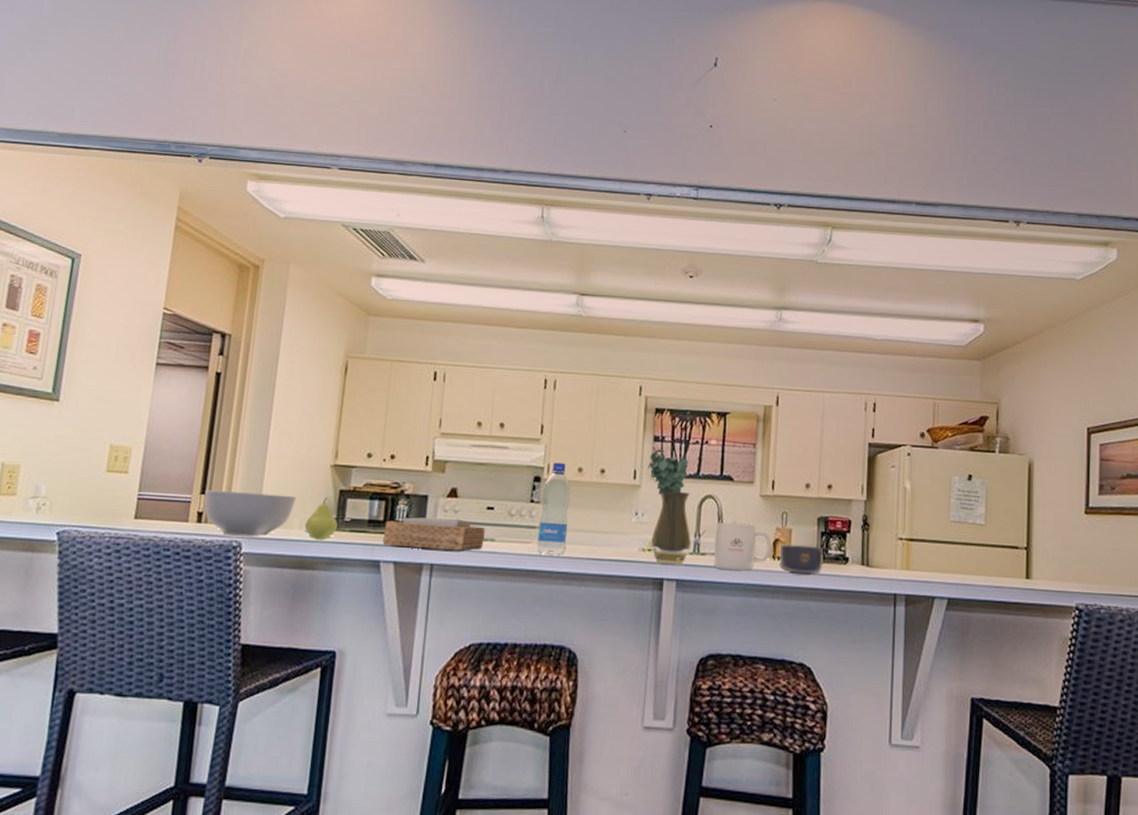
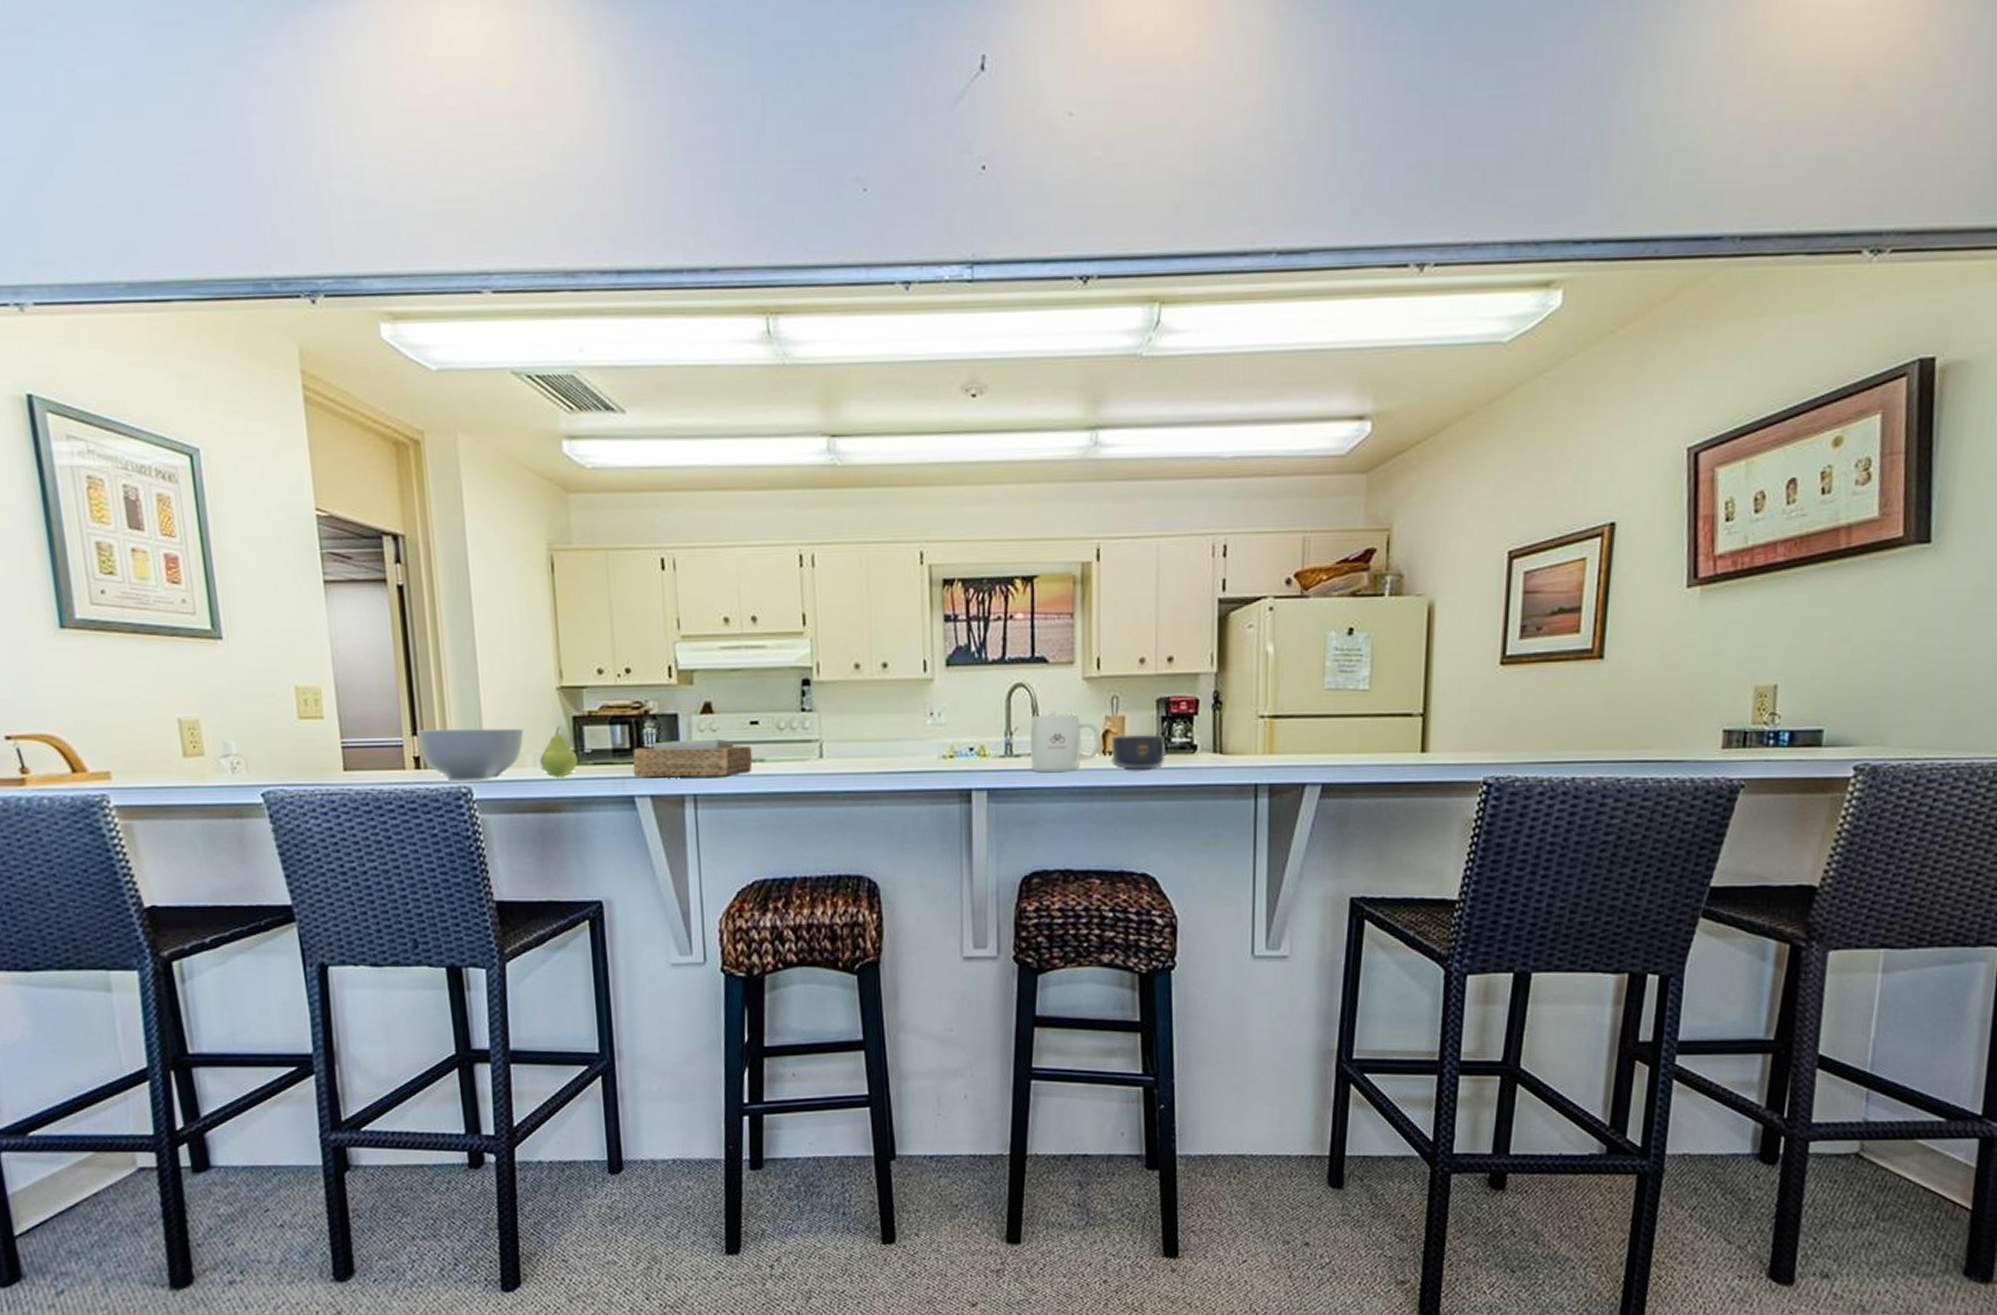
bottle: present [537,462,571,557] -> none [814,659,851,775]
vase: present [648,447,691,565] -> none [940,629,1001,772]

